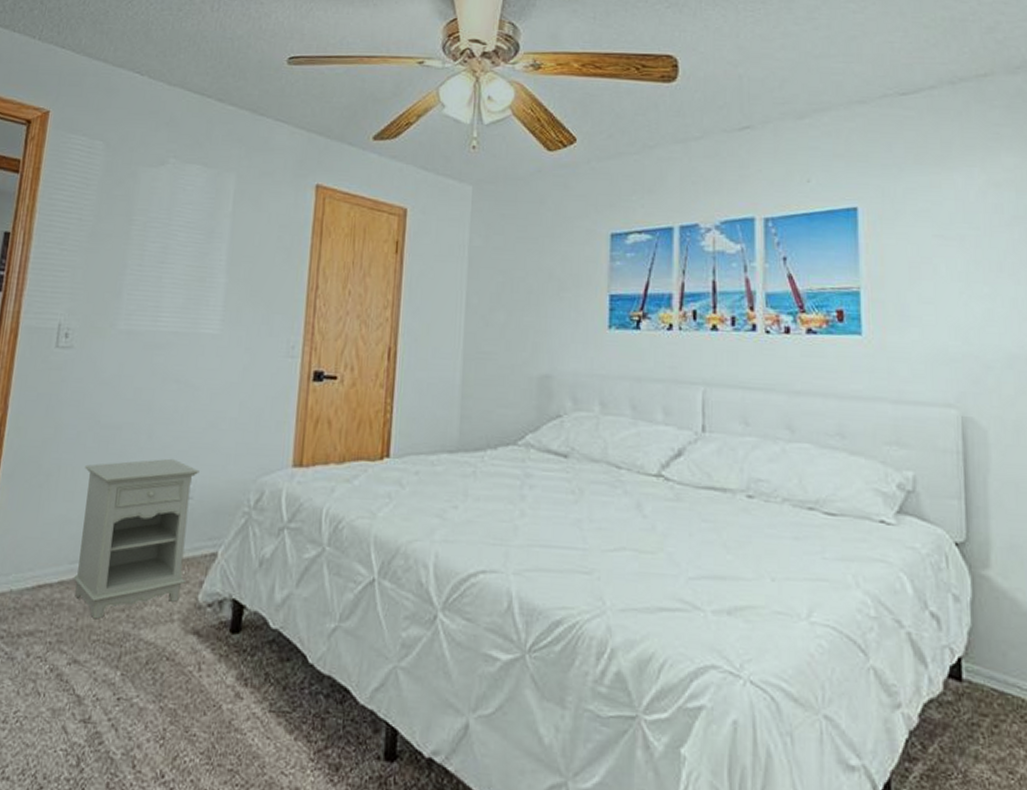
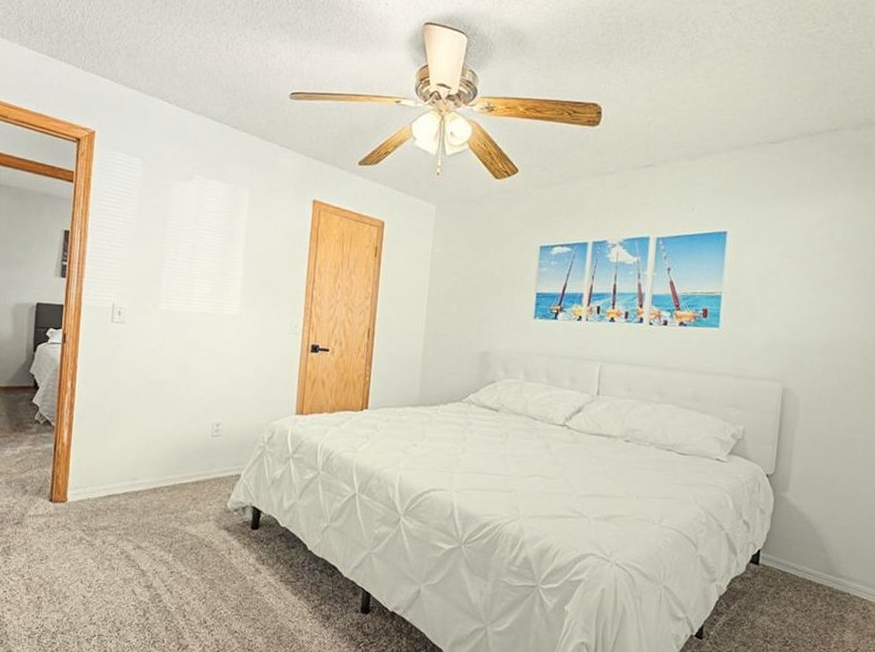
nightstand: present [73,458,199,620] -> none [134,407,226,519]

